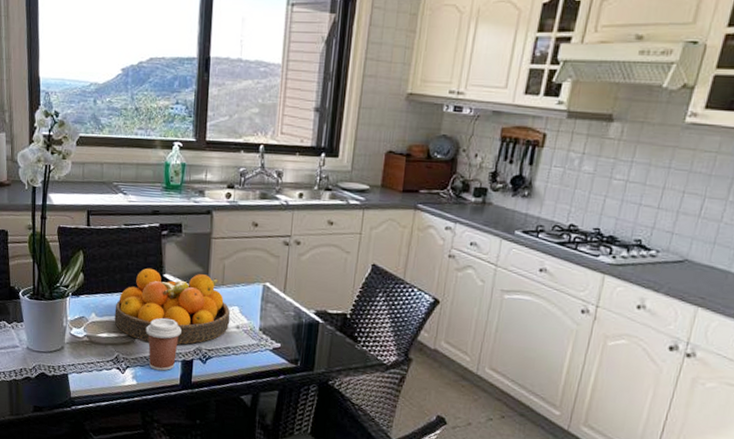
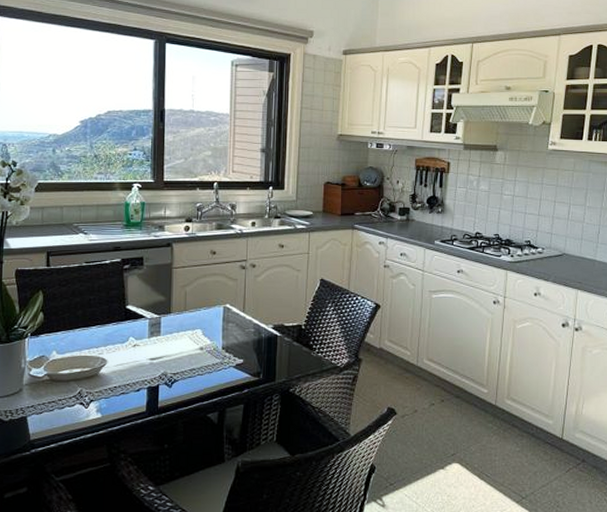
fruit bowl: present [114,268,231,345] -> none [76,301,194,373]
coffee cup: present [145,317,182,371] -> none [109,347,146,400]

